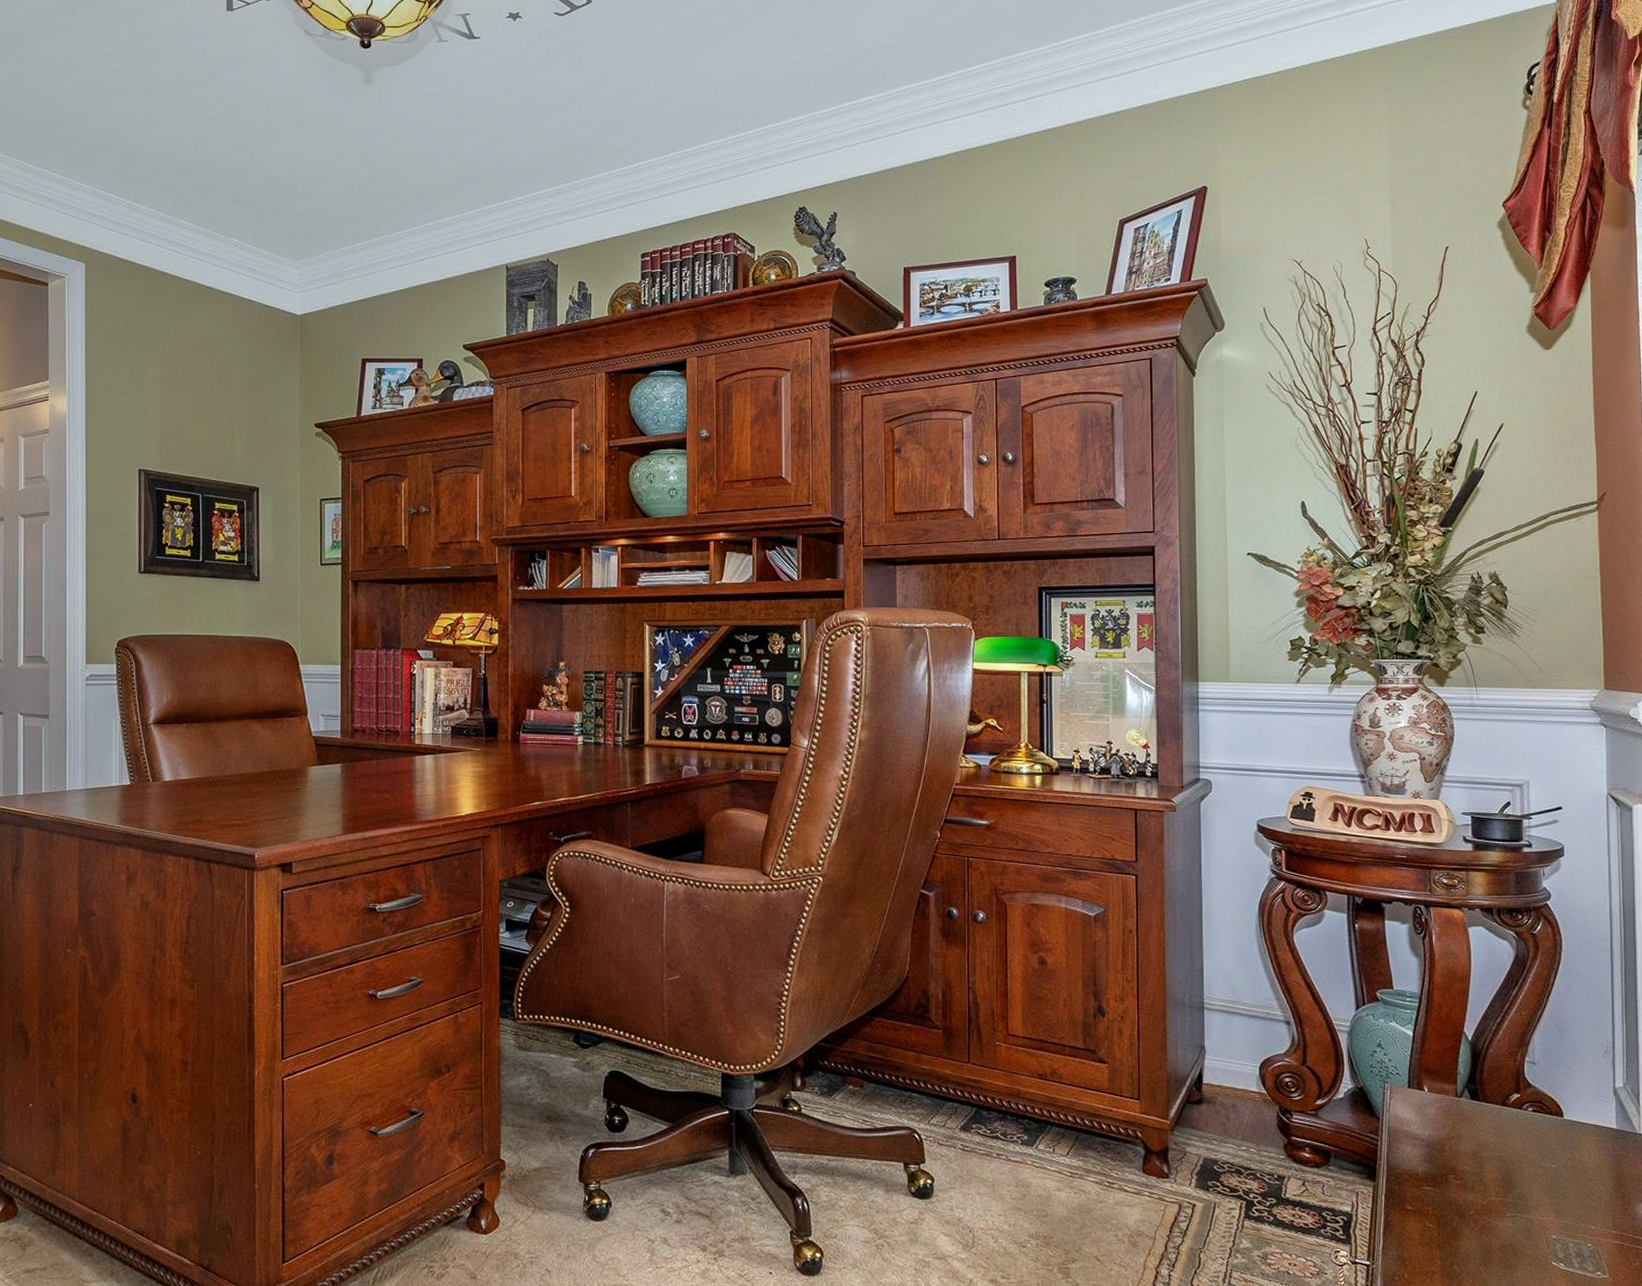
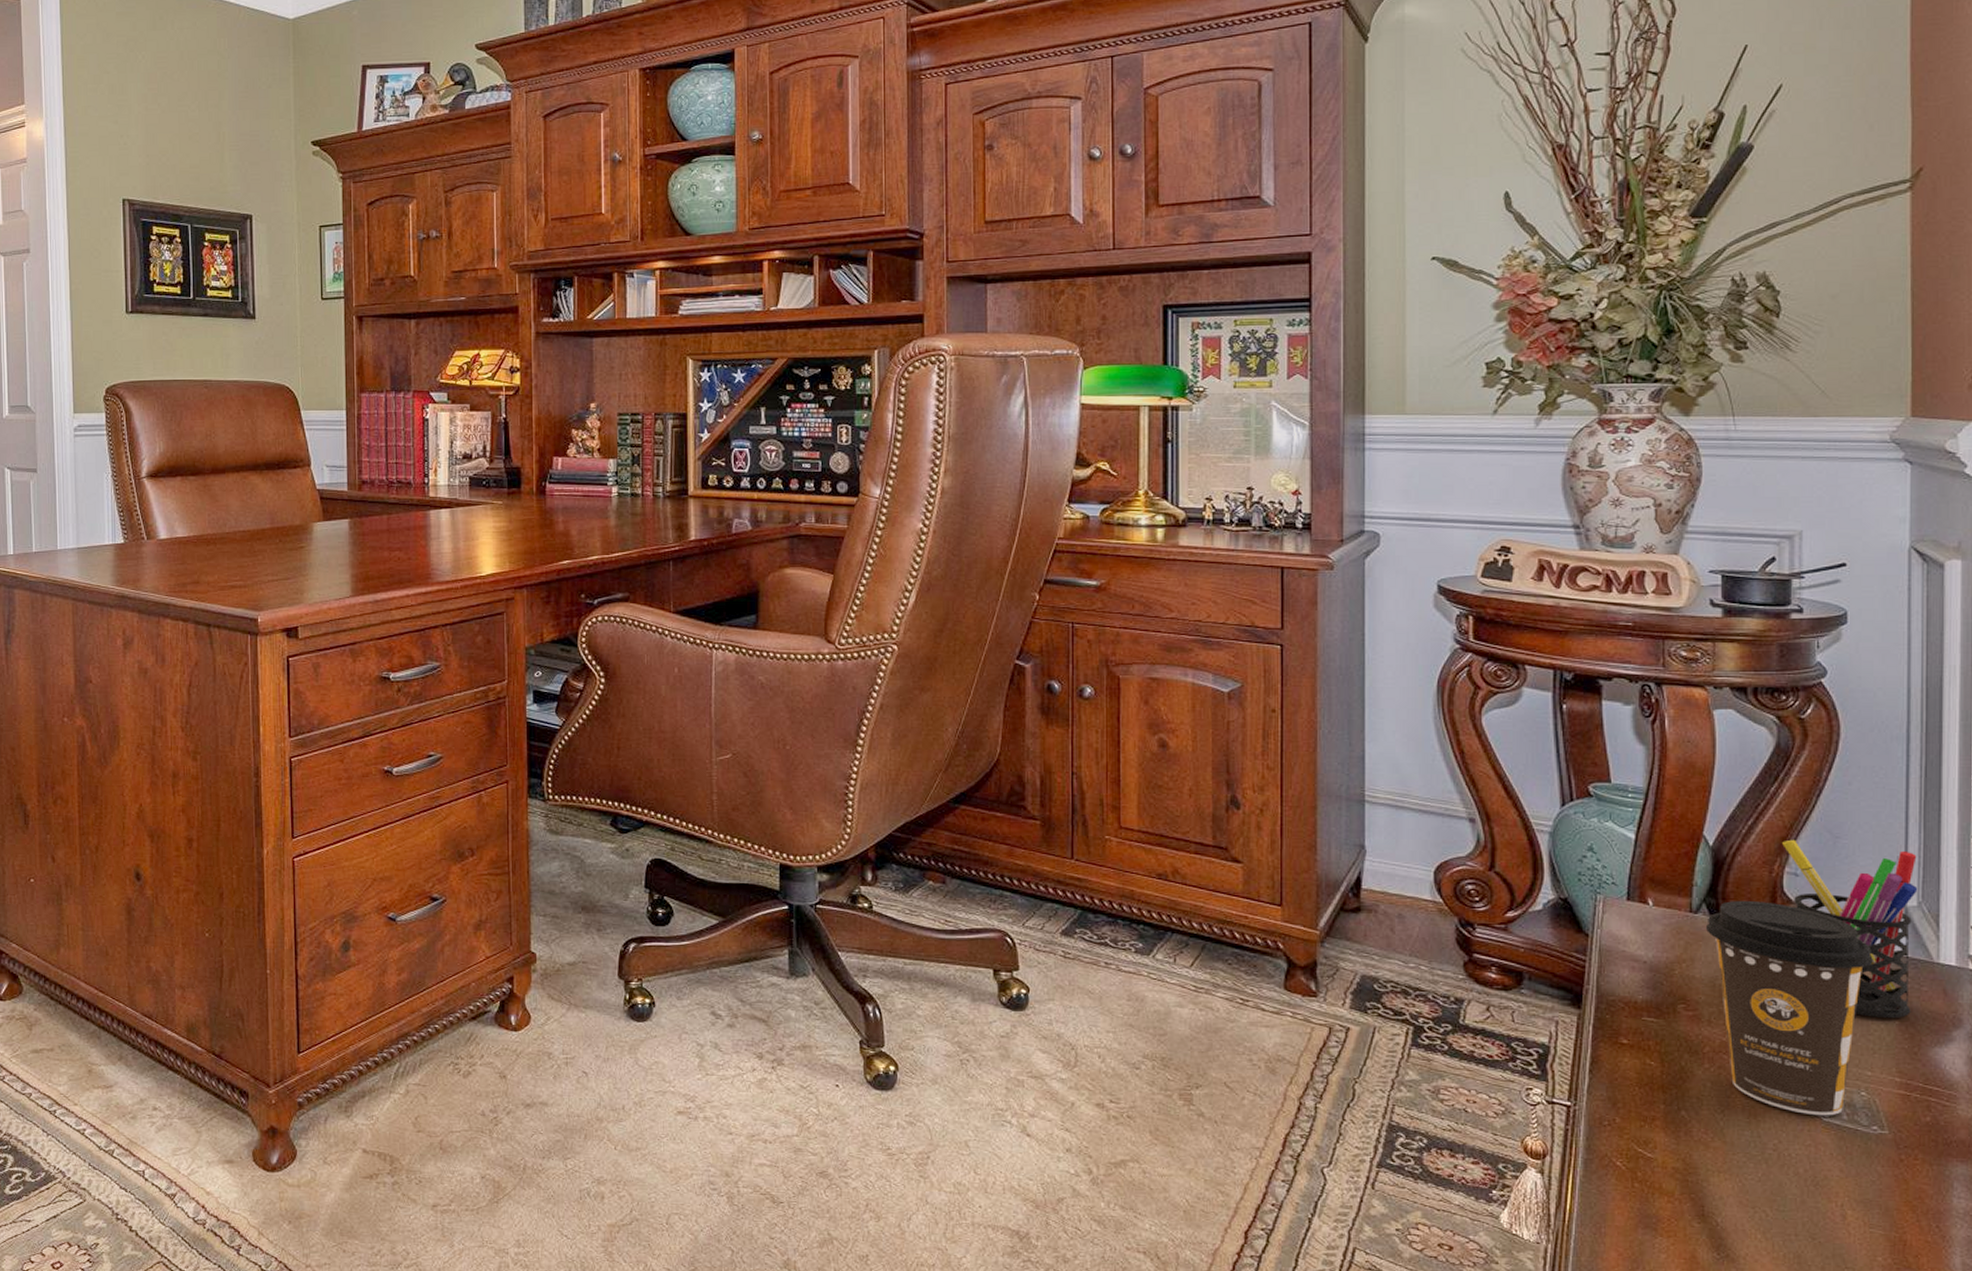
coffee cup: none [1467,1085,1593,1265] -> present [1705,900,1873,1116]
pen holder: none [1523,1034,1623,1180] -> present [1782,839,1918,1018]

